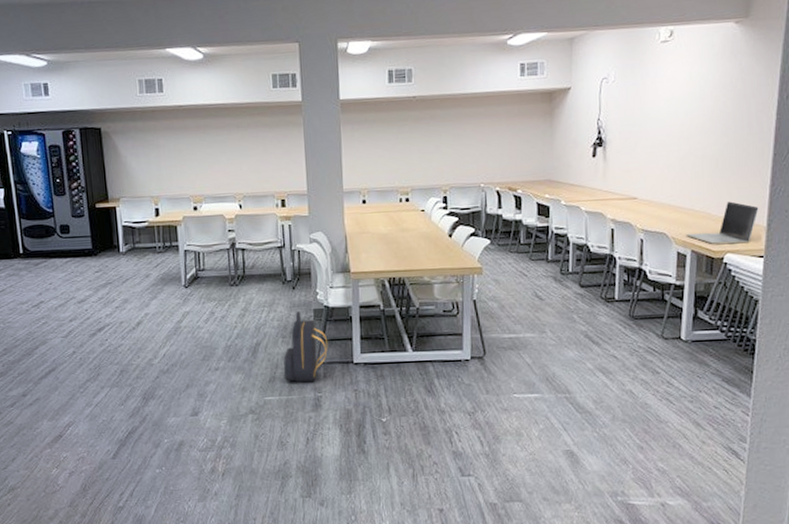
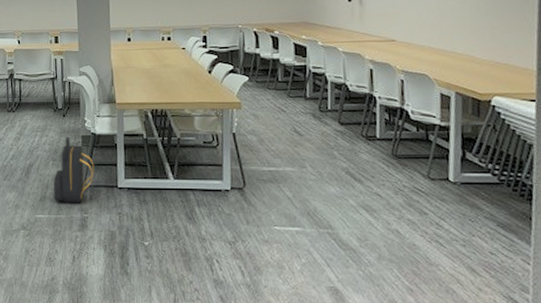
laptop: present [685,201,759,245] -> none [448,45,527,88]

